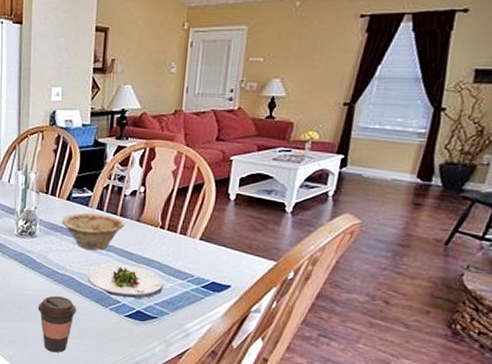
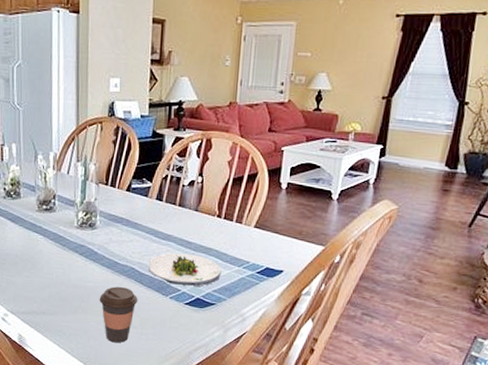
dish: present [61,212,126,250] -> none [121,203,184,240]

